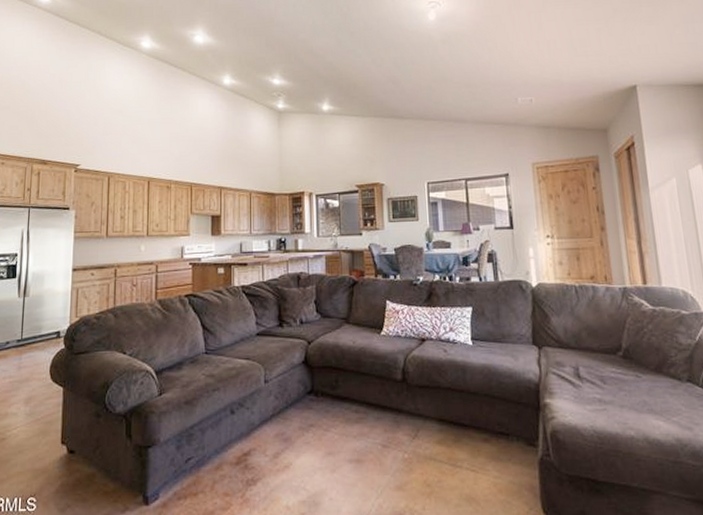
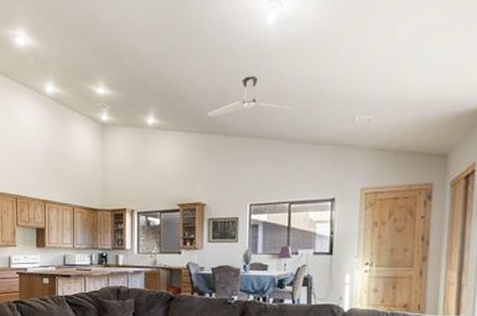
ceiling fan: none [379,65,459,102] -> present [207,76,293,117]

